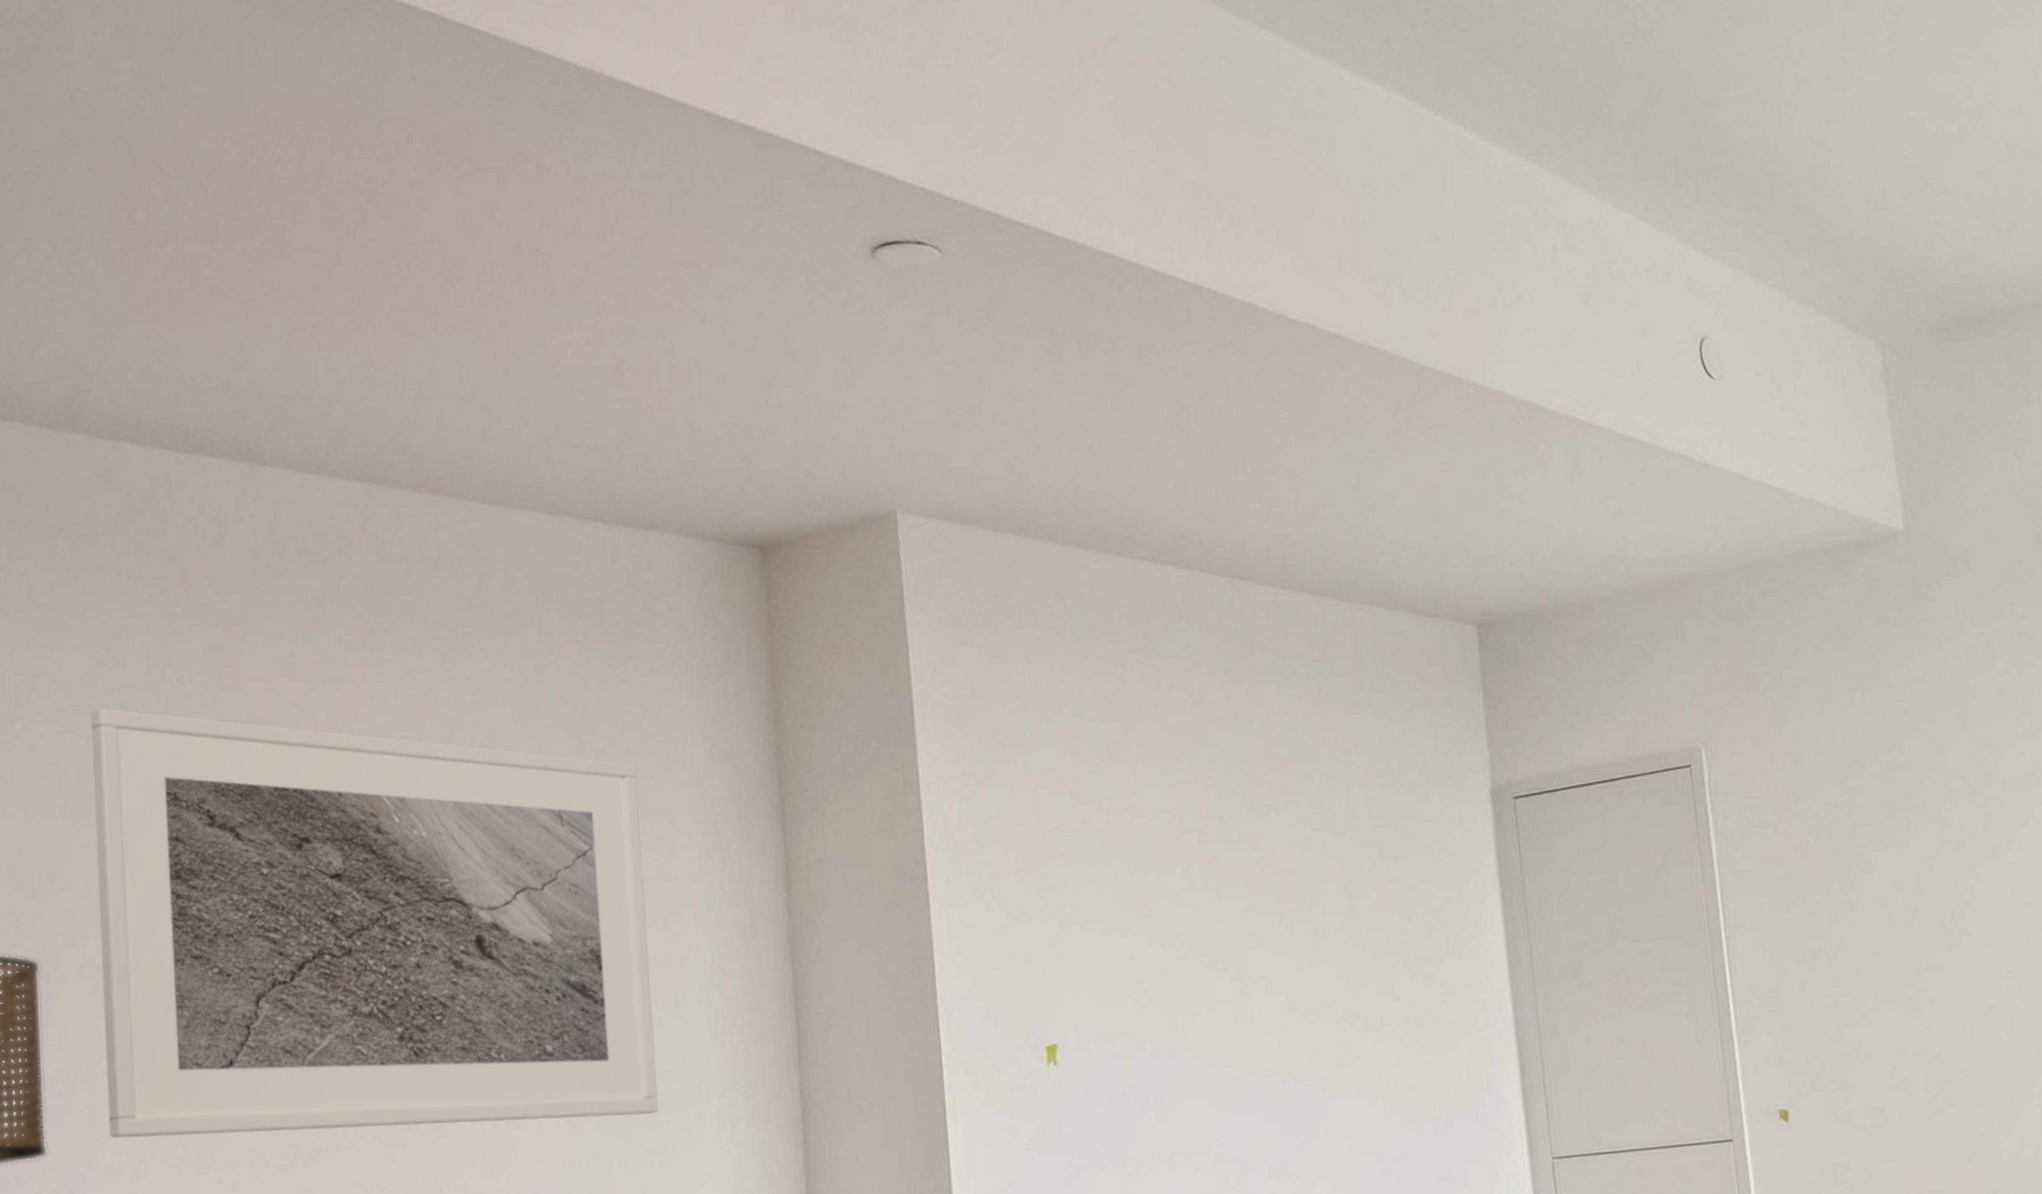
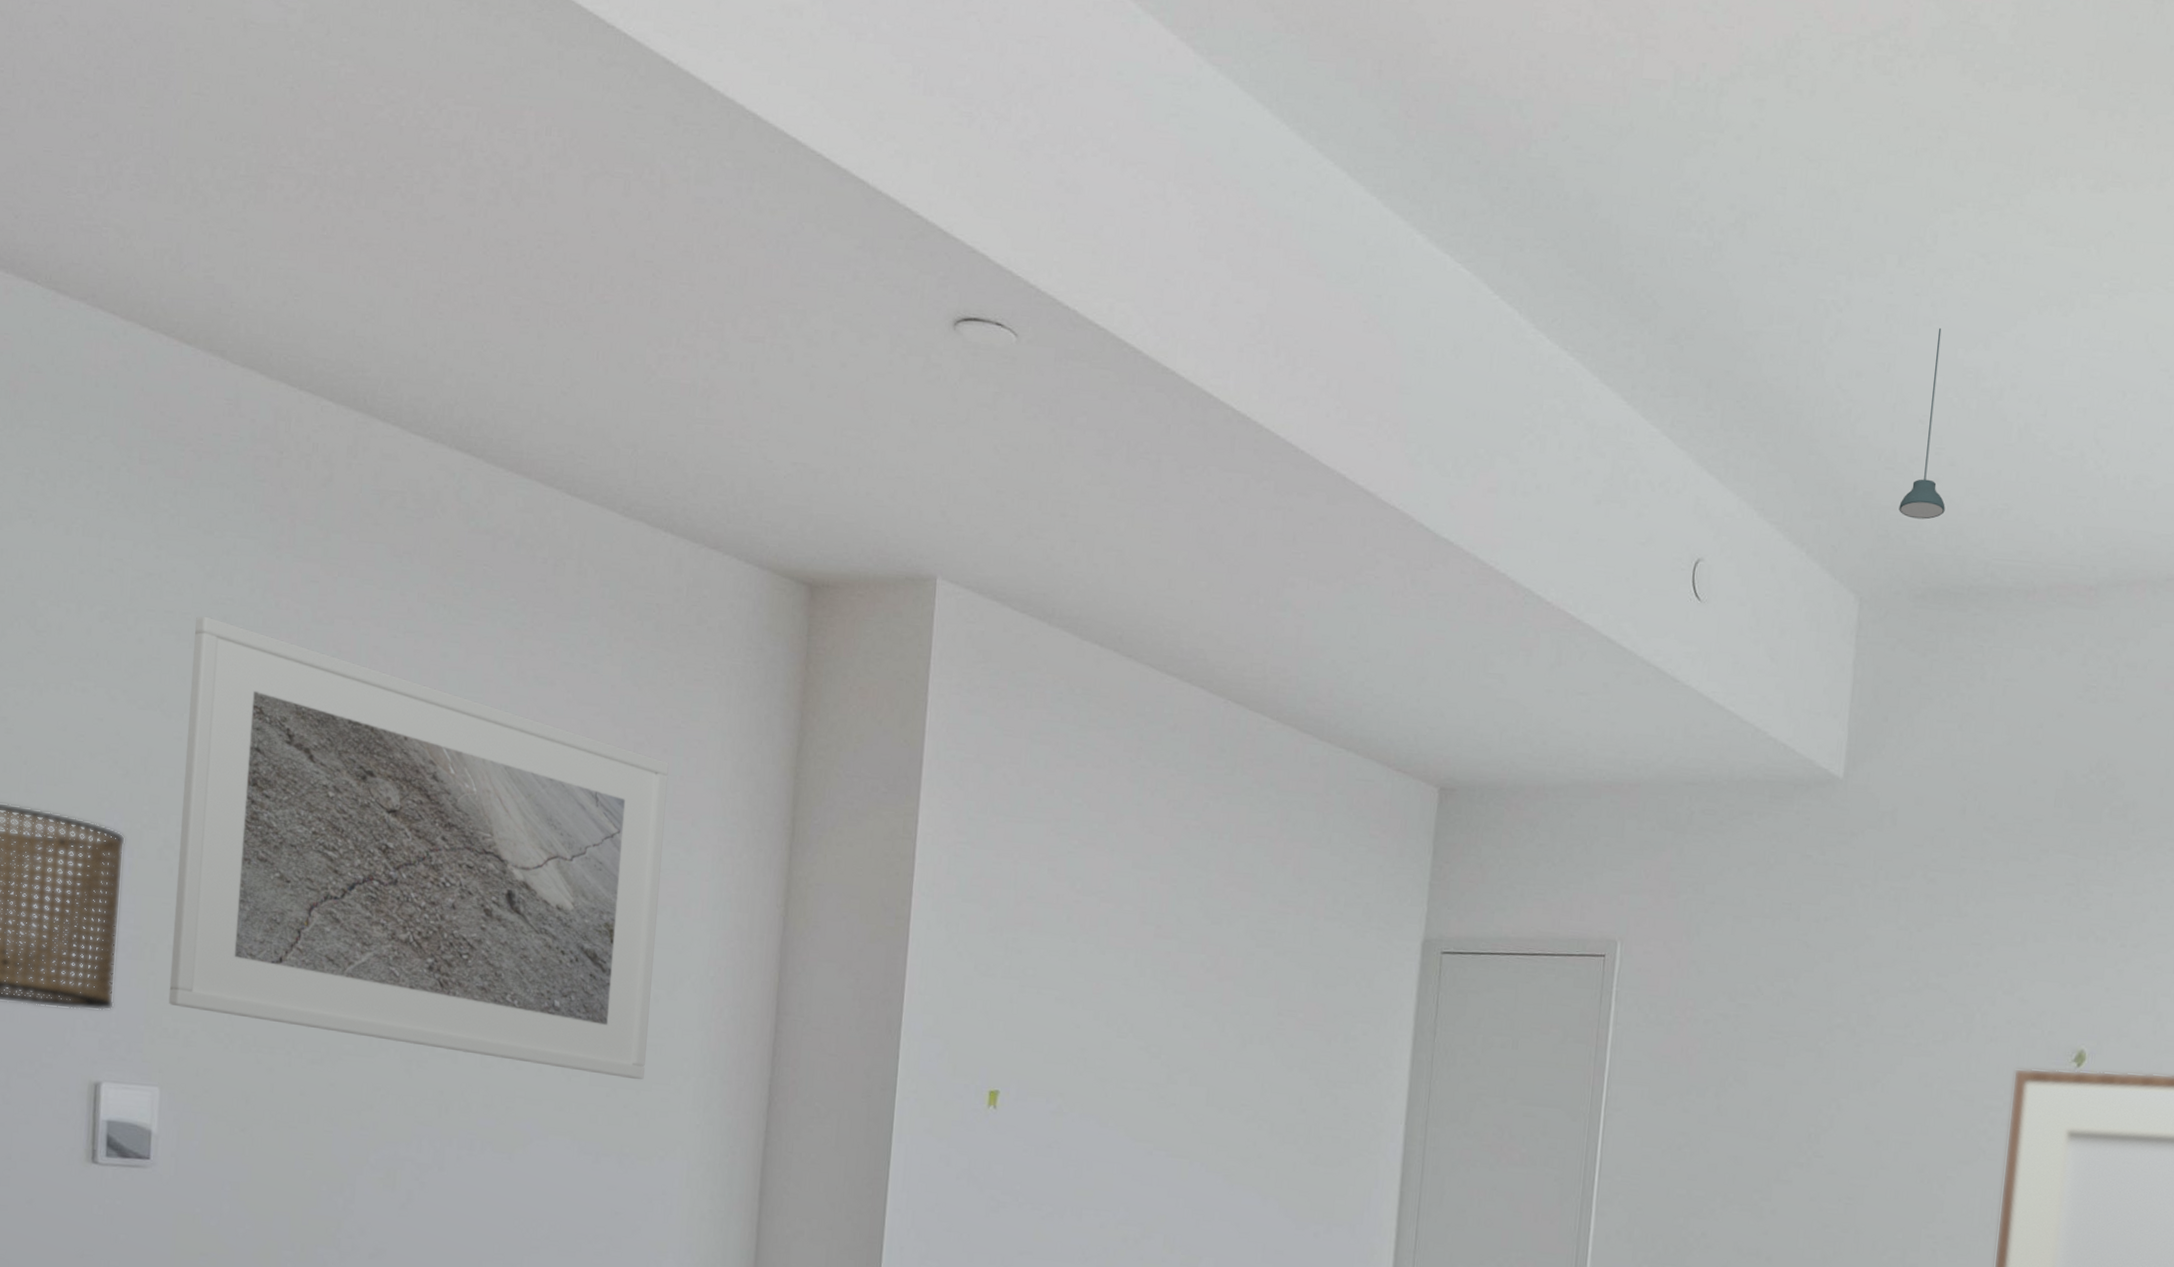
pendant light: none [1900,61,1949,254] -> present [1899,327,1945,520]

